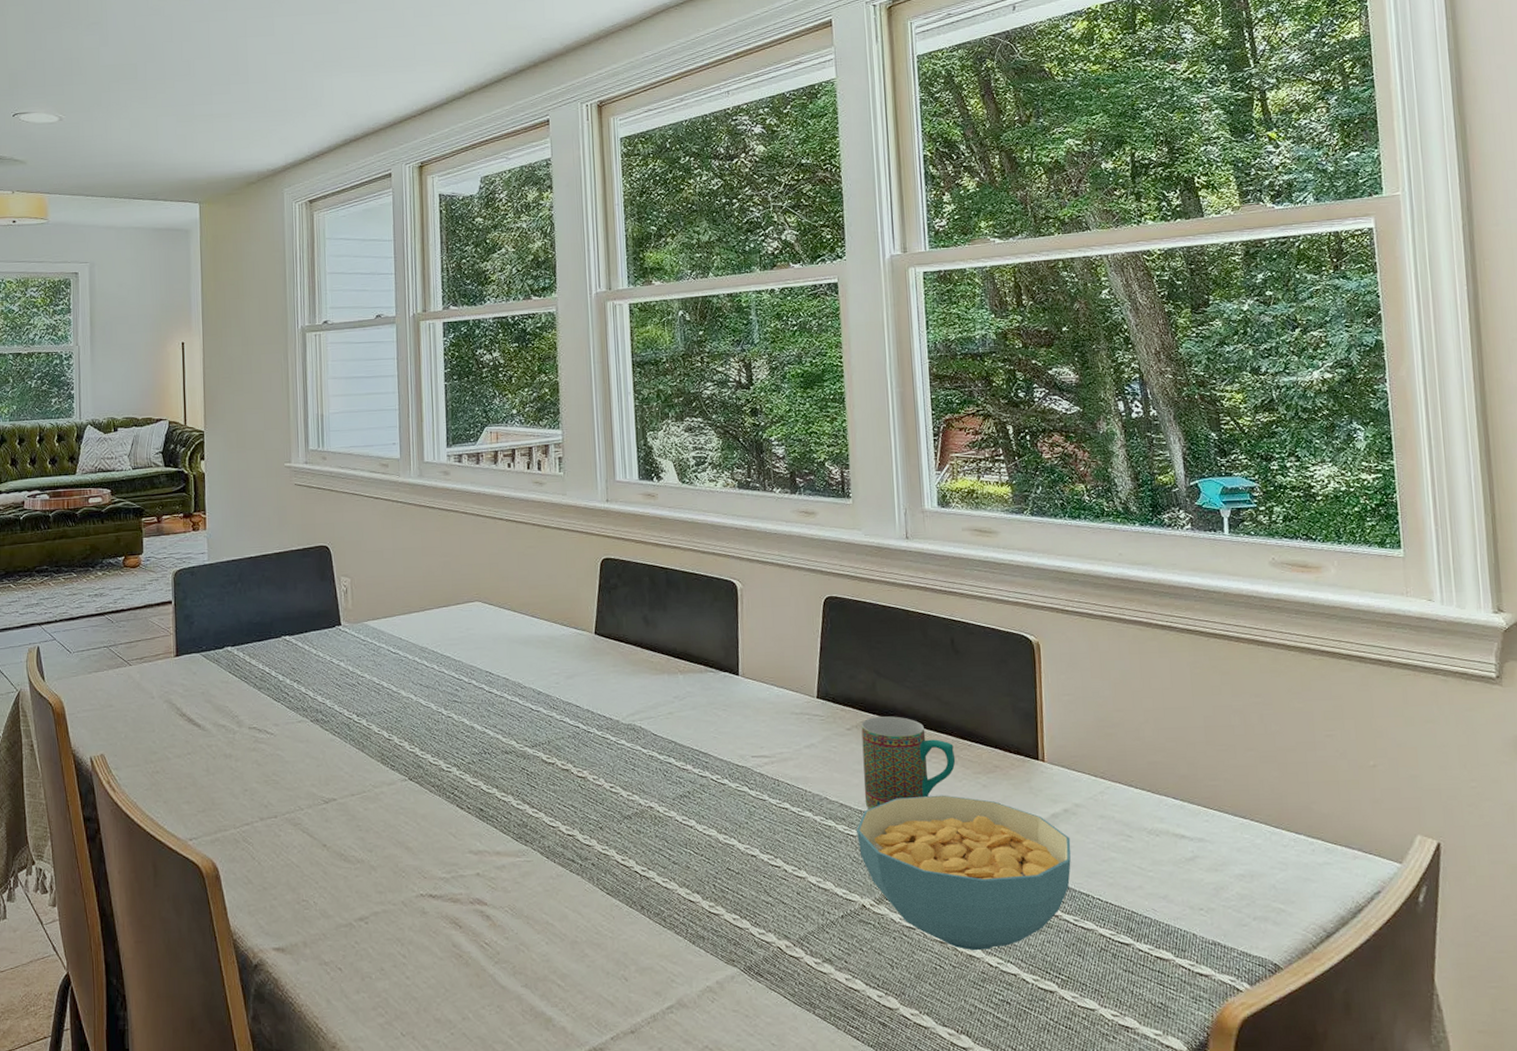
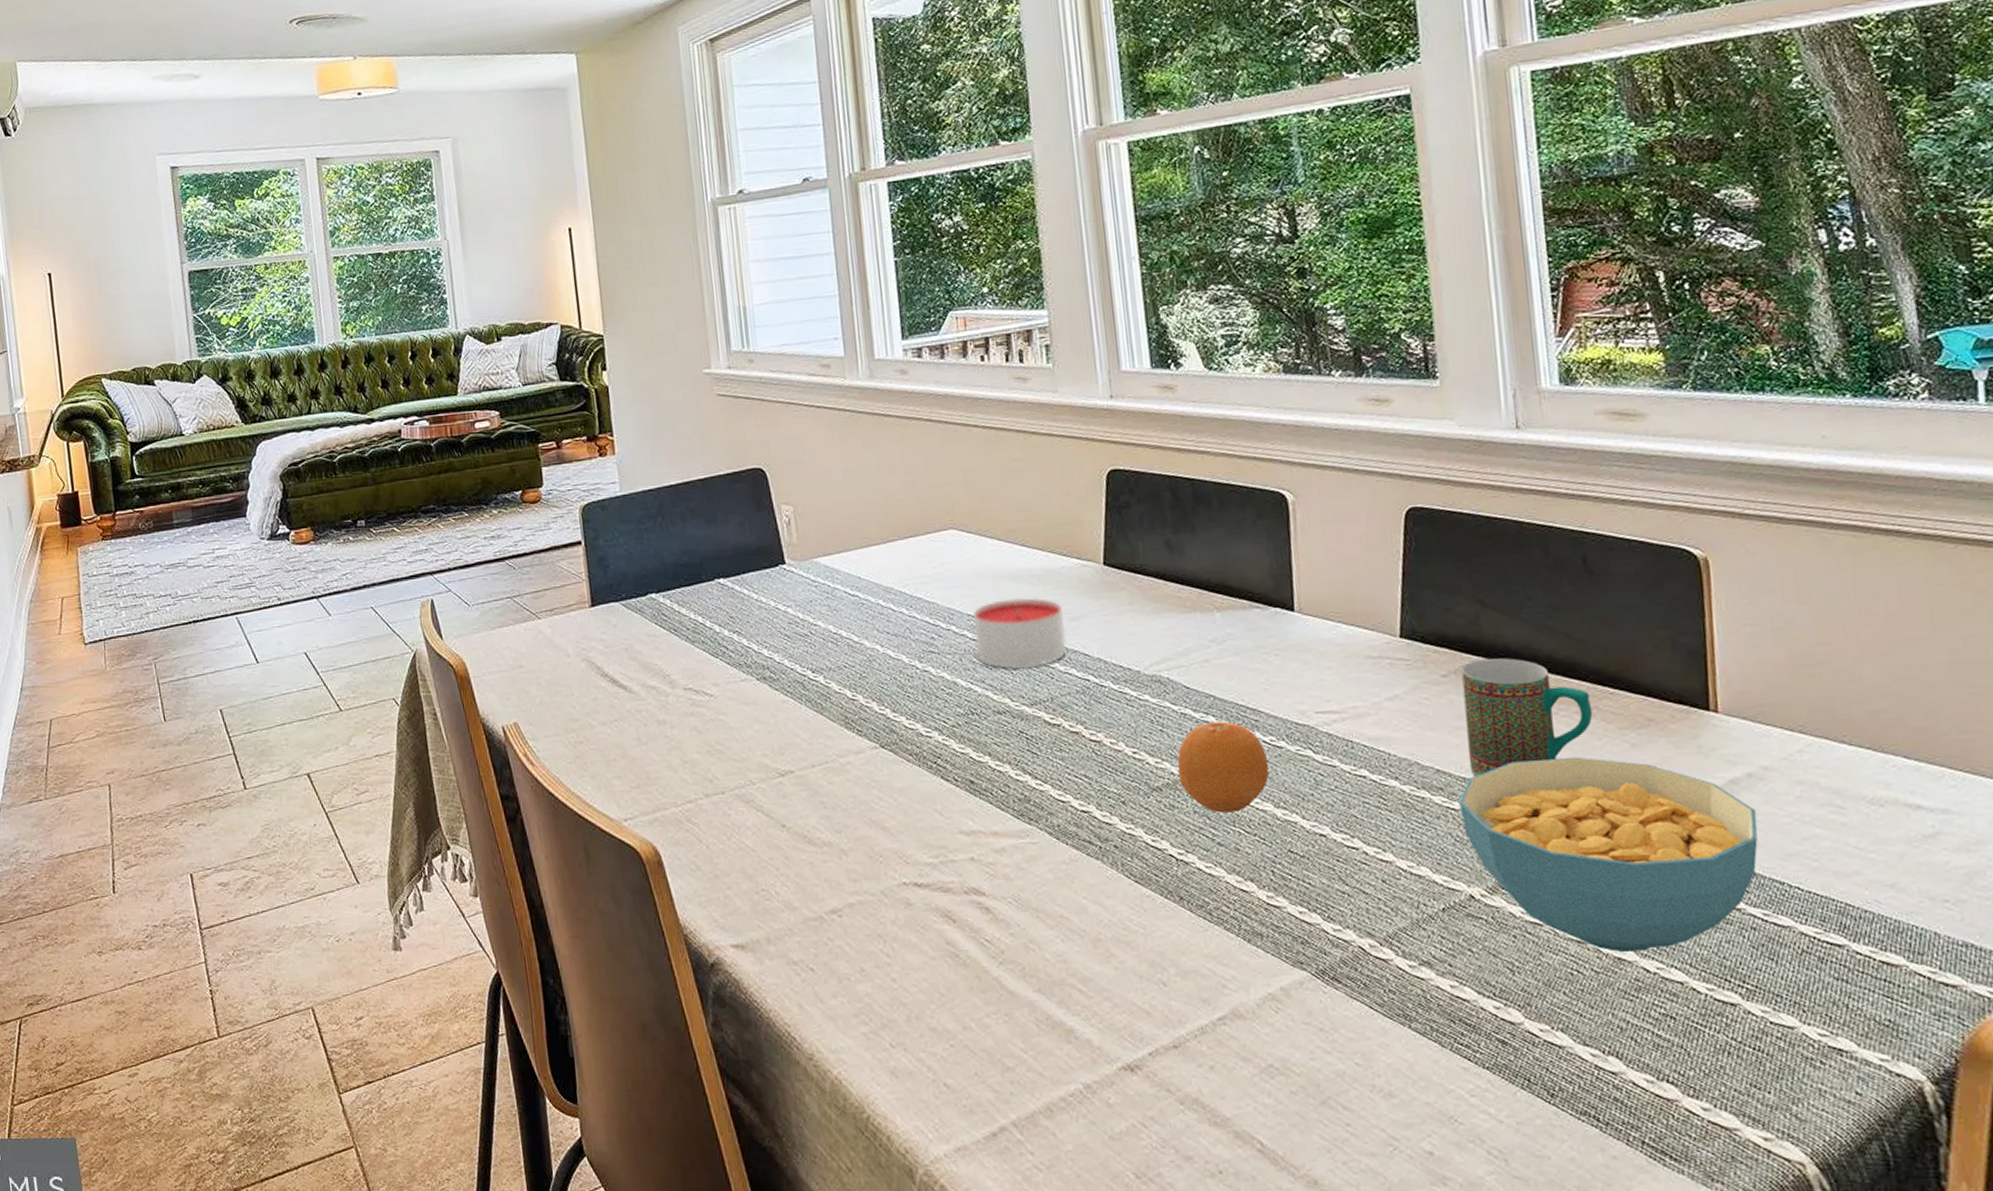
candle: none [490,659,563,717] -> present [972,597,1067,669]
fruit: none [644,763,715,837] -> present [1177,721,1270,813]

